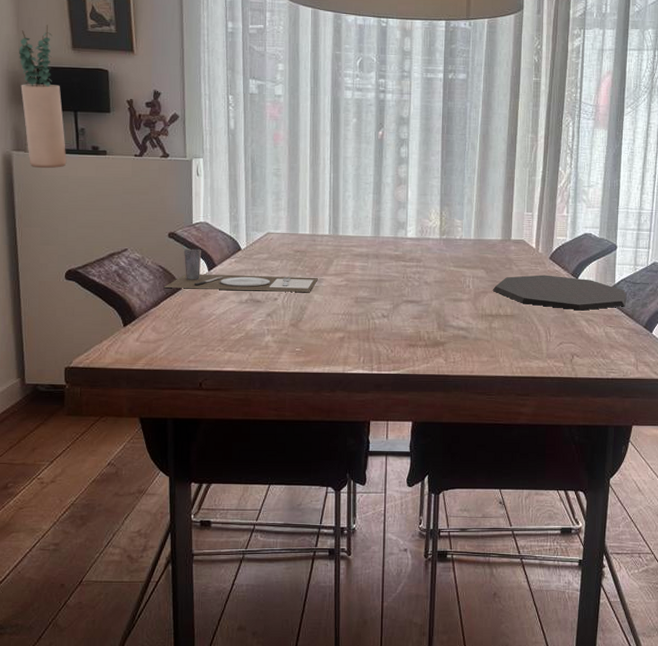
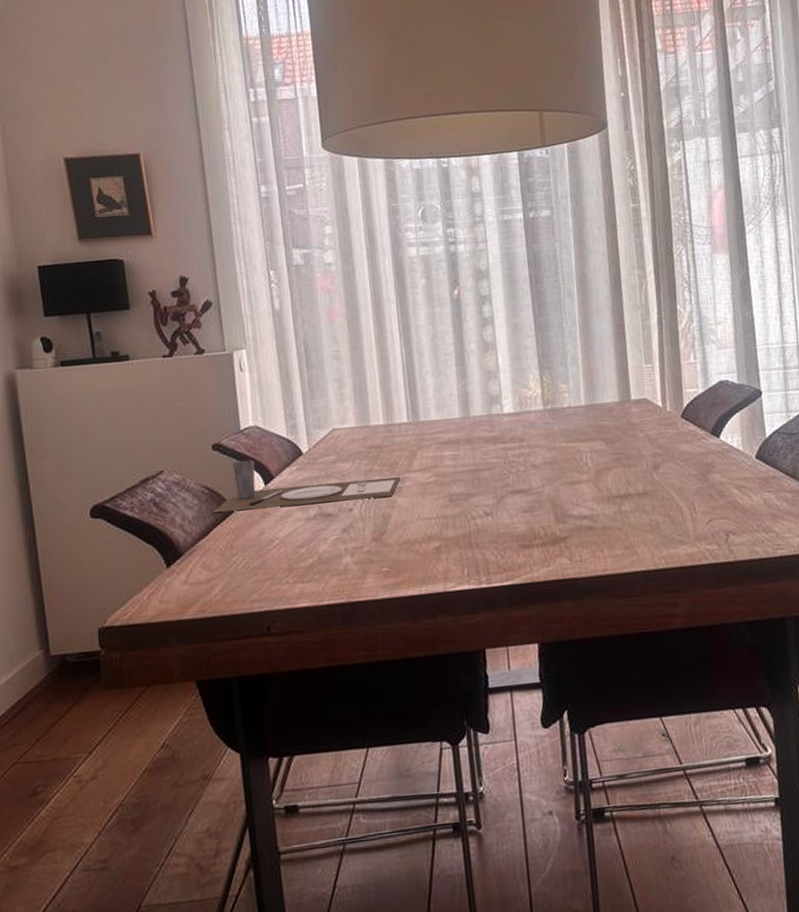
vase: present [18,25,67,169] -> none [15,216,82,387]
placemat: present [492,275,627,311] -> none [616,436,783,477]

